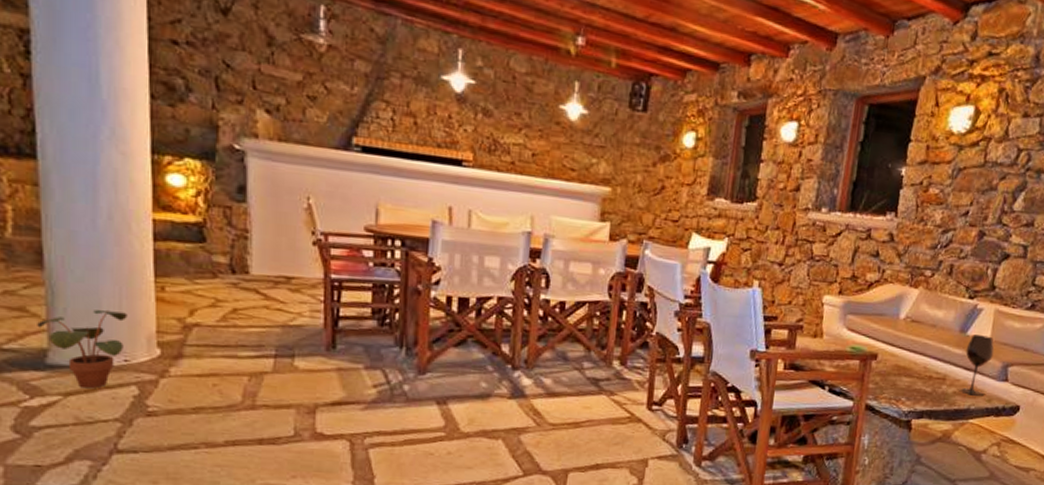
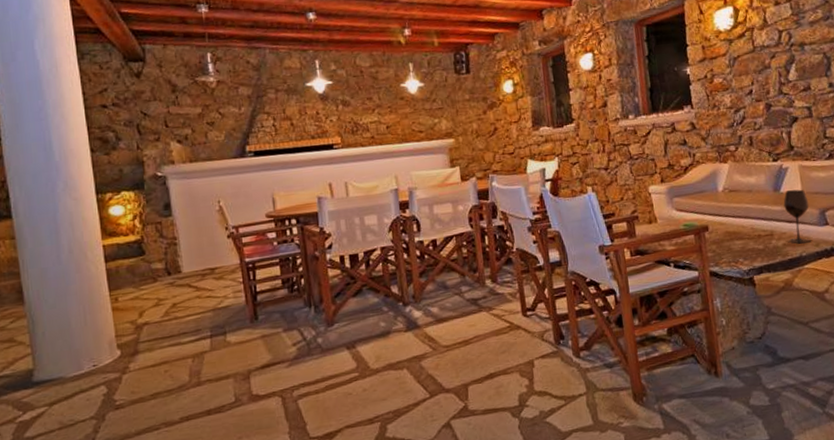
potted plant: present [37,309,127,389] -> none [23,326,92,397]

